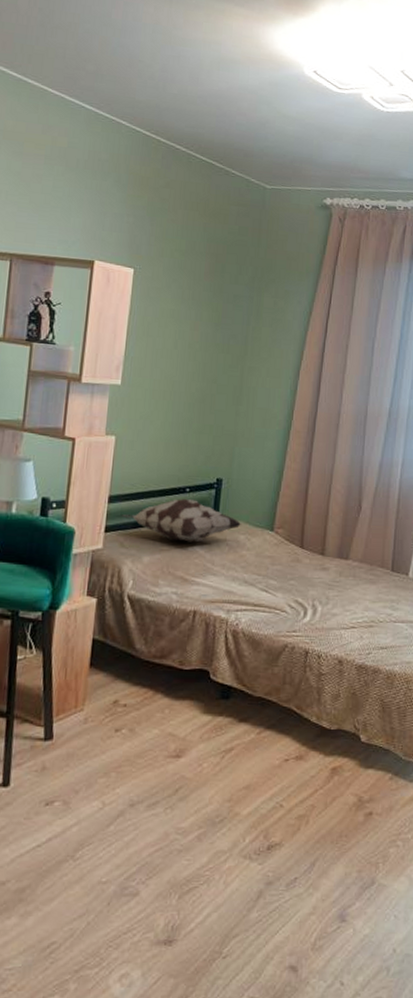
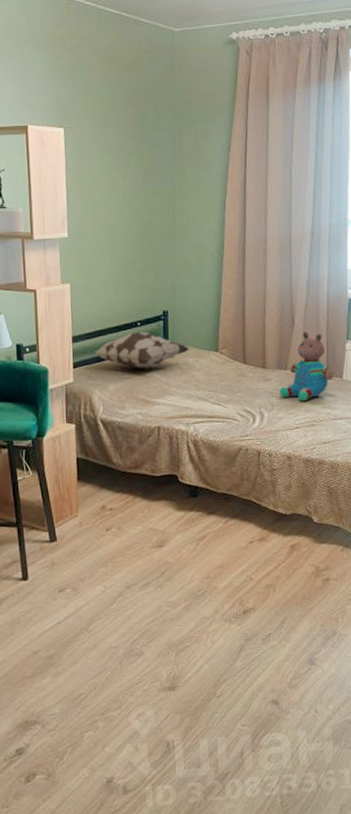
teddy bear: none [337,519,399,598] -> present [280,331,334,402]

